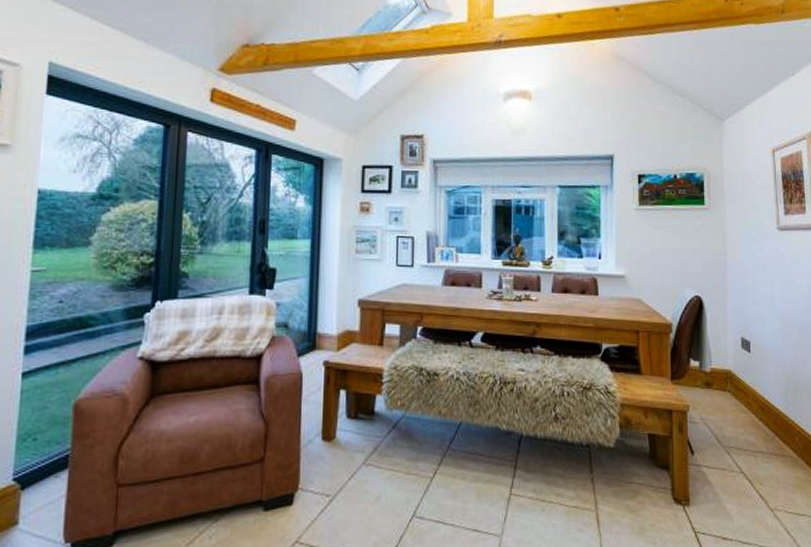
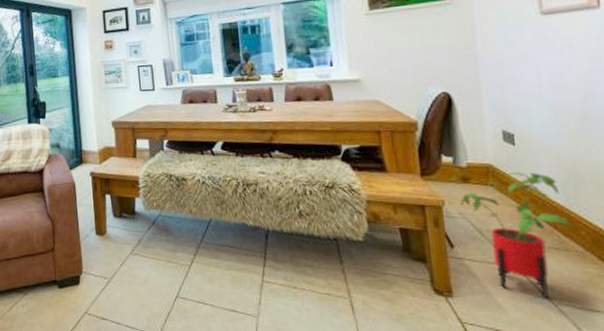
house plant: none [703,379,790,505] -> present [460,172,573,299]

